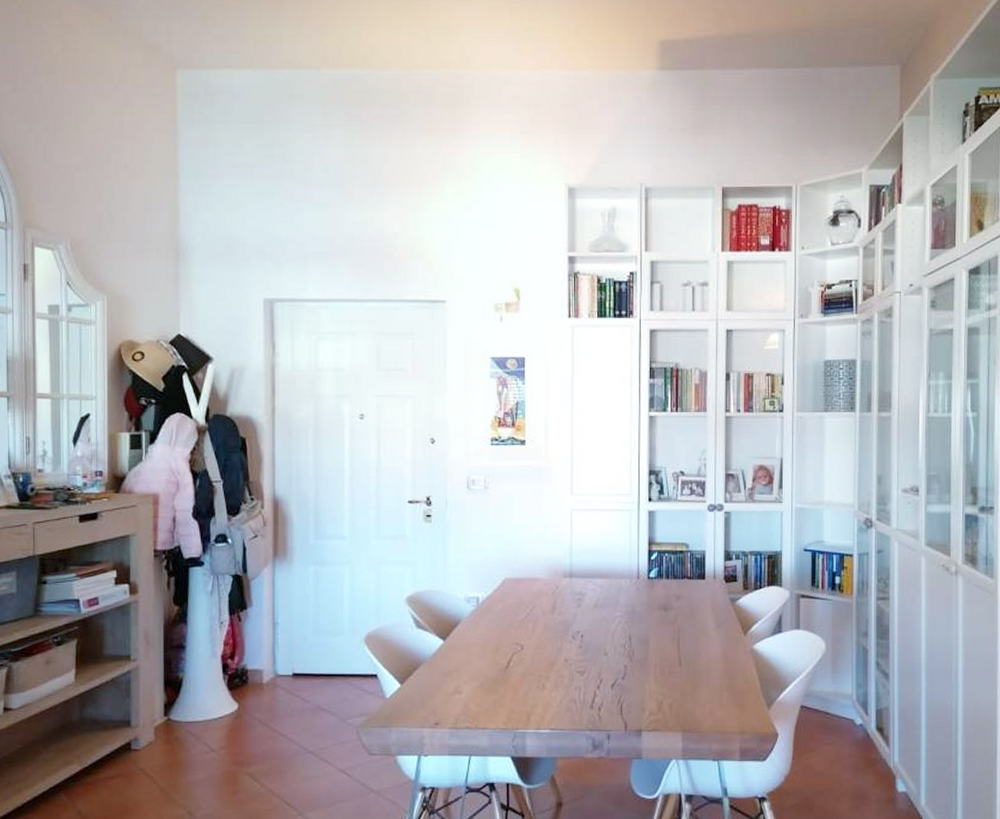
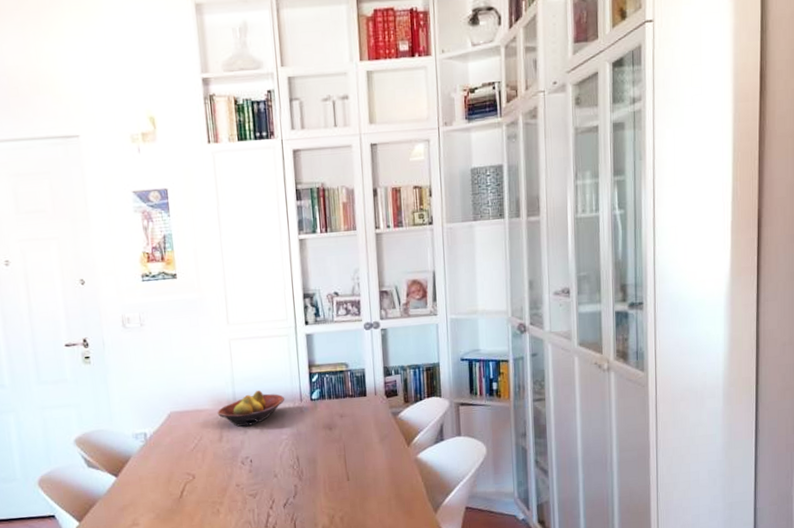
fruit bowl: none [552,564,622,600] -> present [217,390,285,427]

